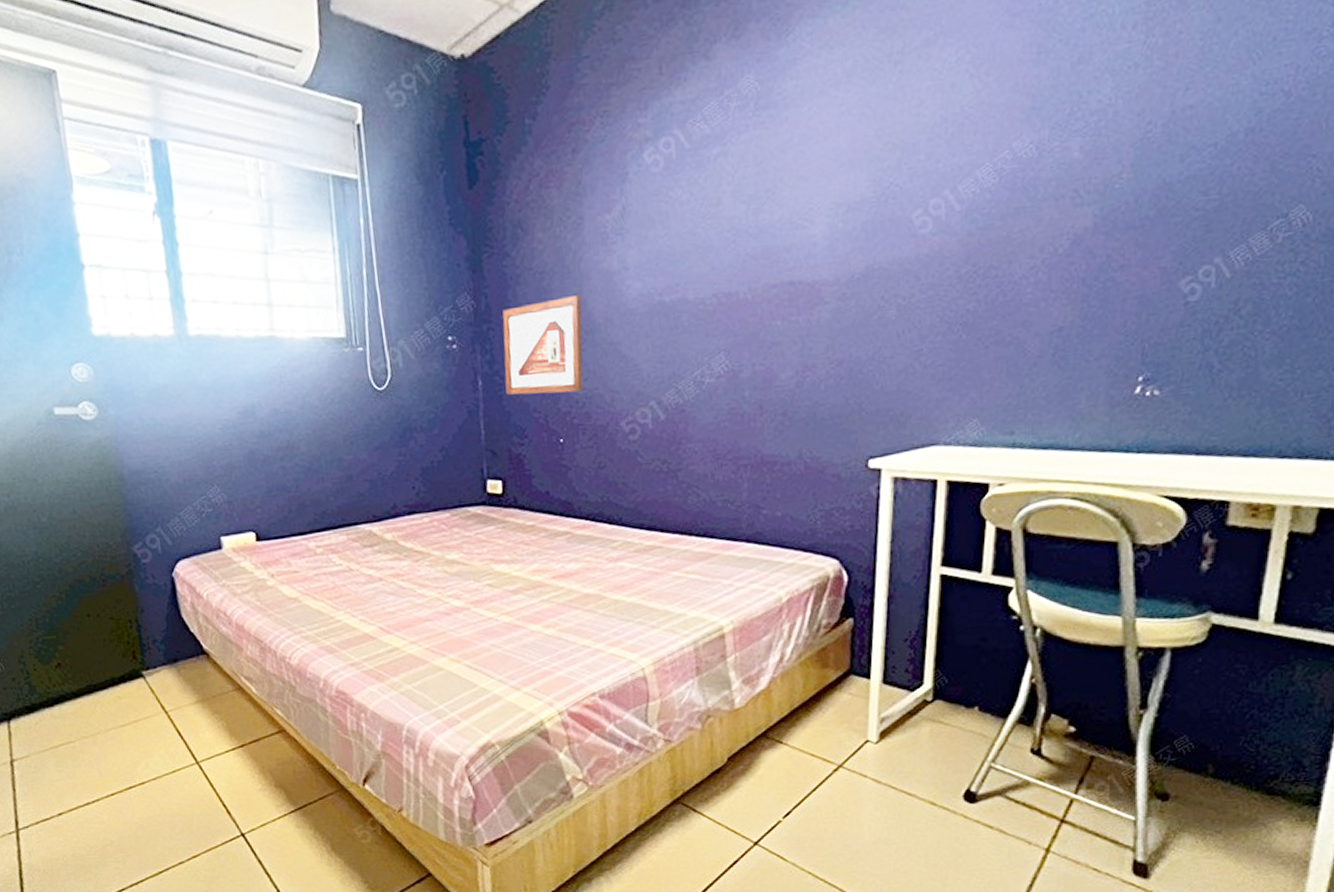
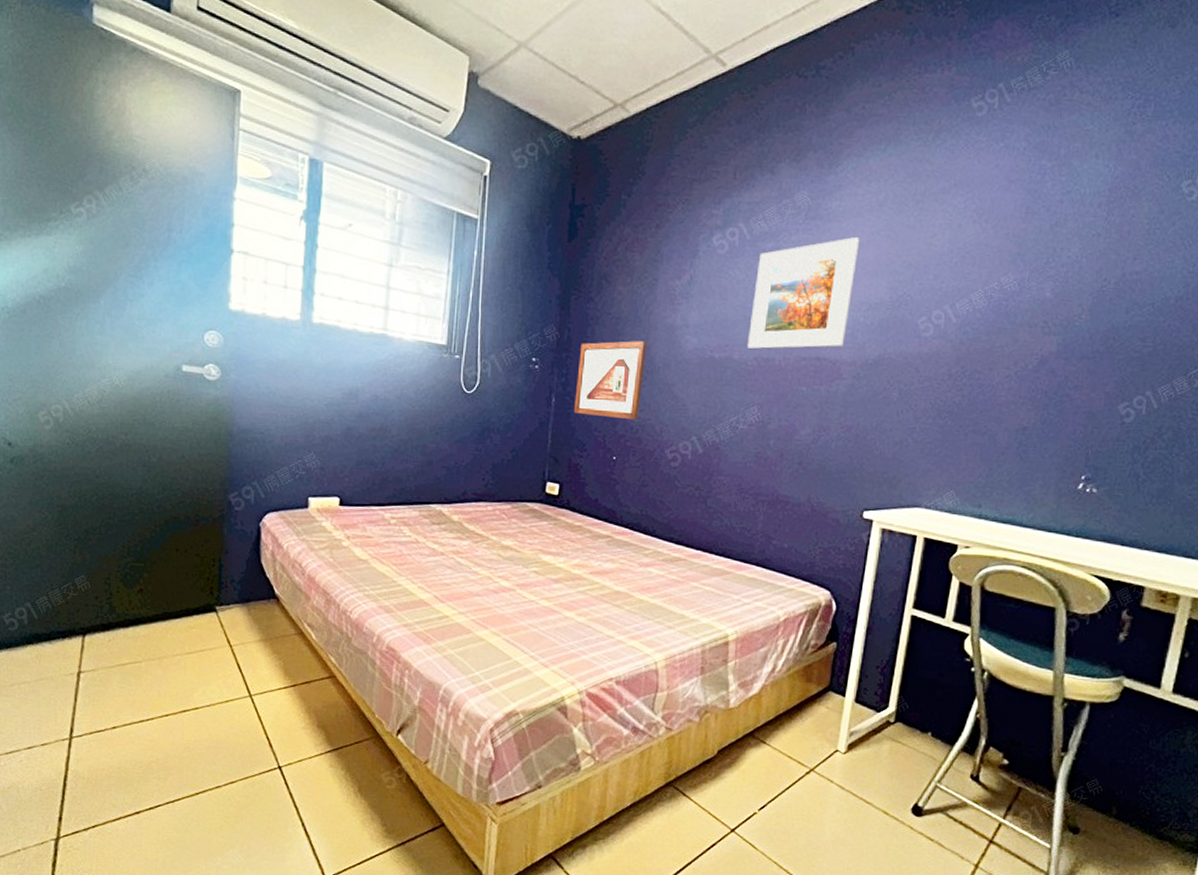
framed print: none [702,122,828,284] -> present [748,237,860,349]

